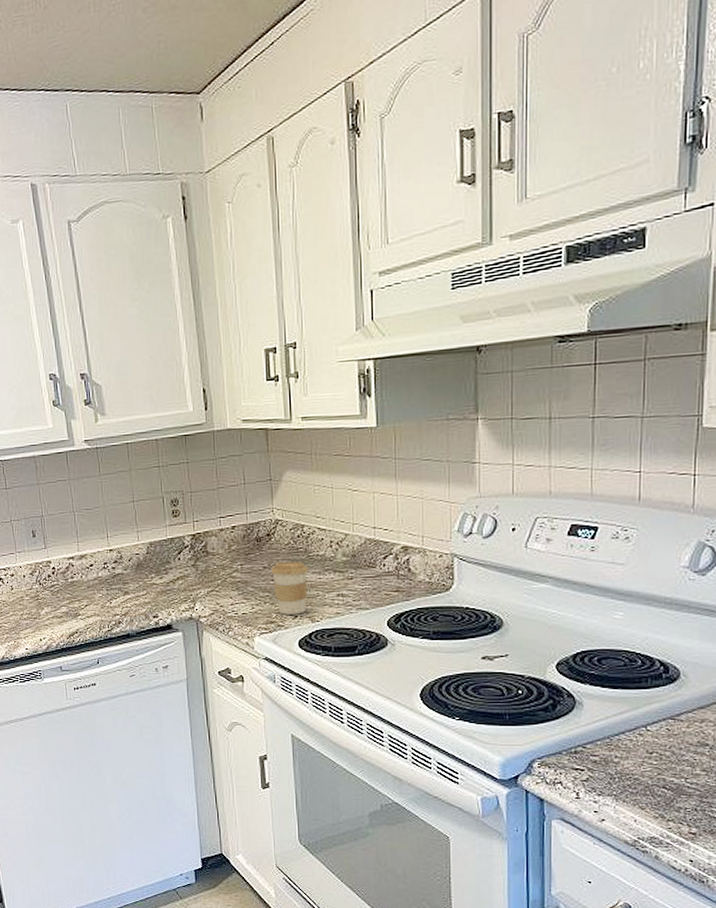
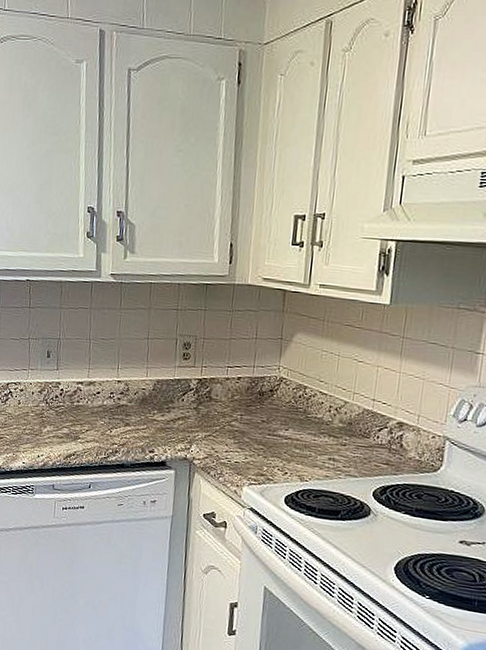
coffee cup: present [271,561,309,615] -> none [269,418,305,472]

